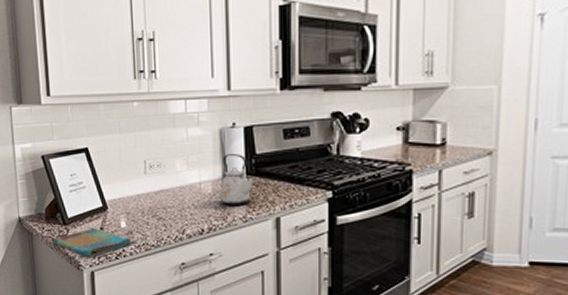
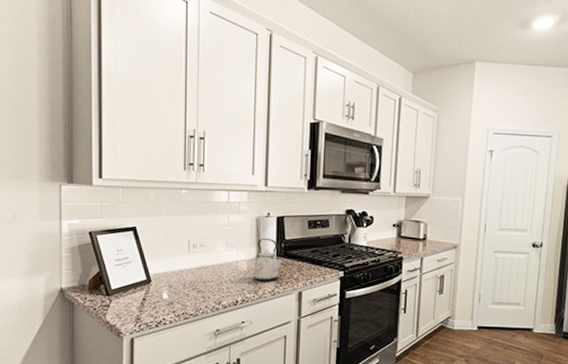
dish towel: present [52,227,132,257] -> none [94,298,172,325]

